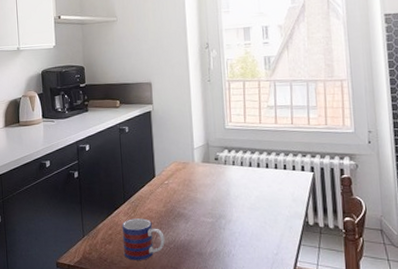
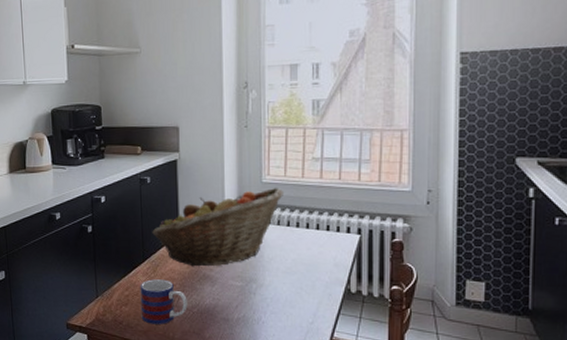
fruit basket: none [131,132,245,206] -> present [152,187,285,267]

